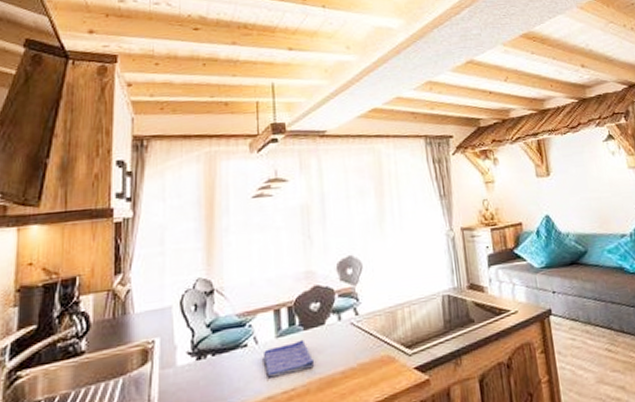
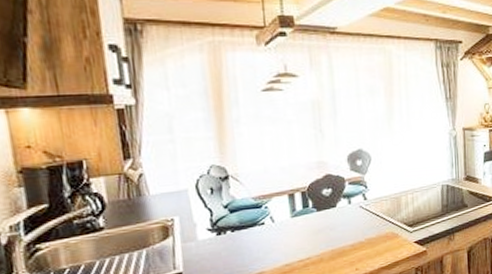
dish towel: present [264,339,315,378] -> none [280,219,327,250]

